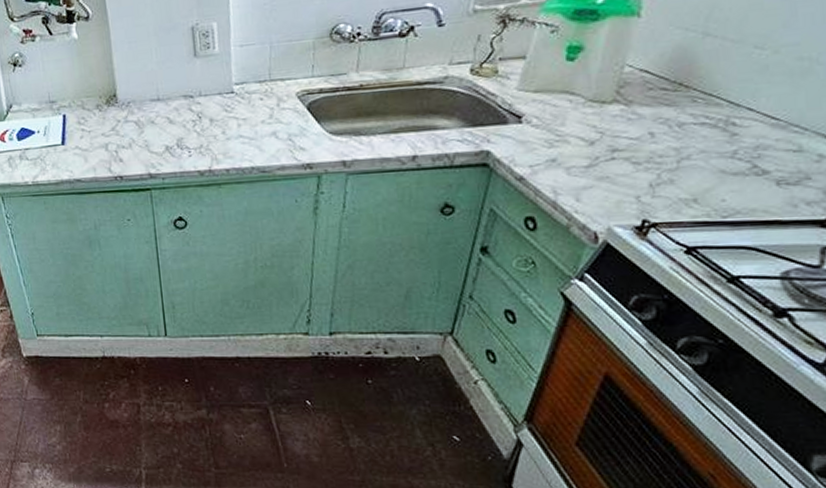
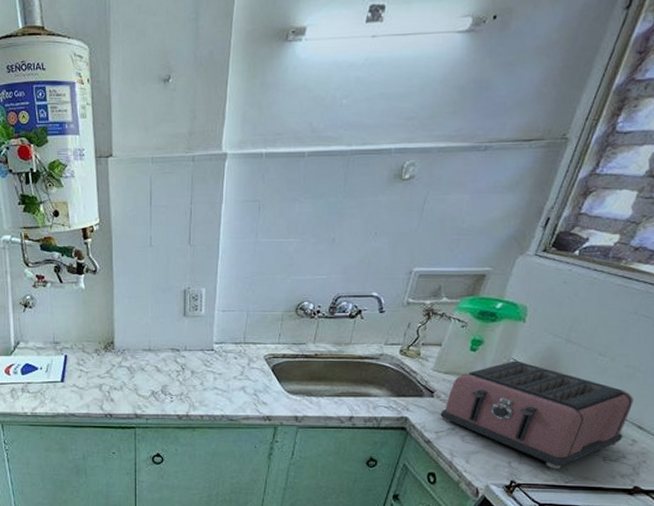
toaster: none [533,66,814,201] -> present [440,360,633,469]

